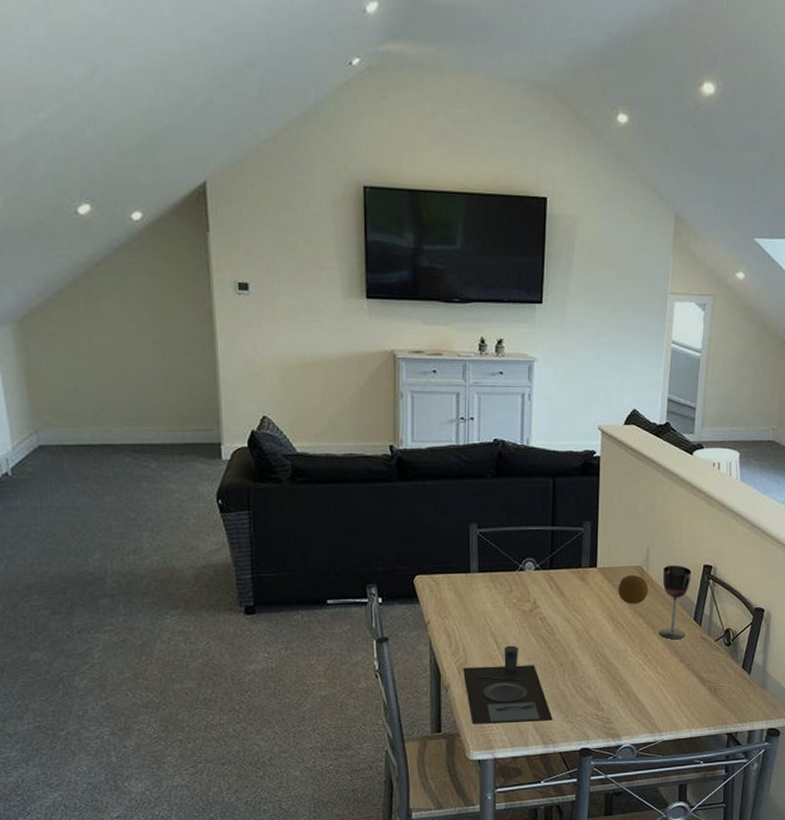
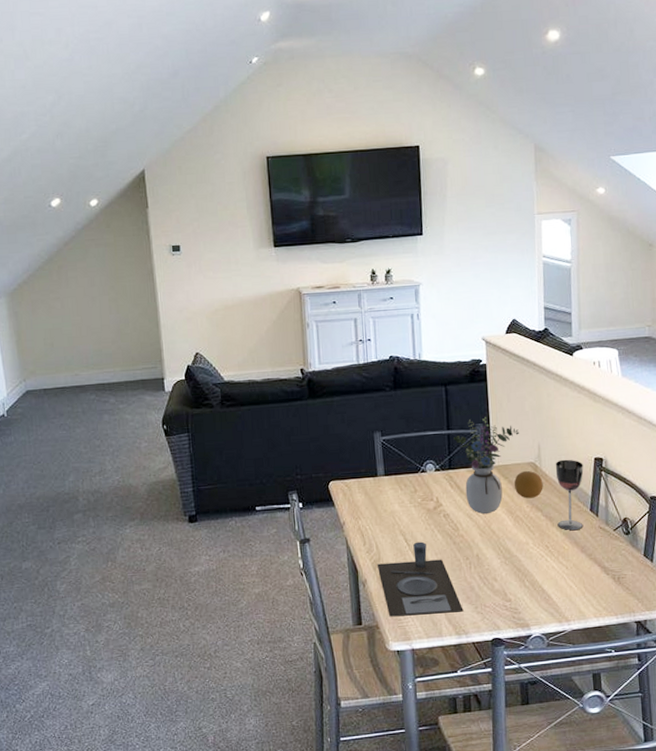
bouquet: none [557,513,629,619] -> present [453,416,520,515]

